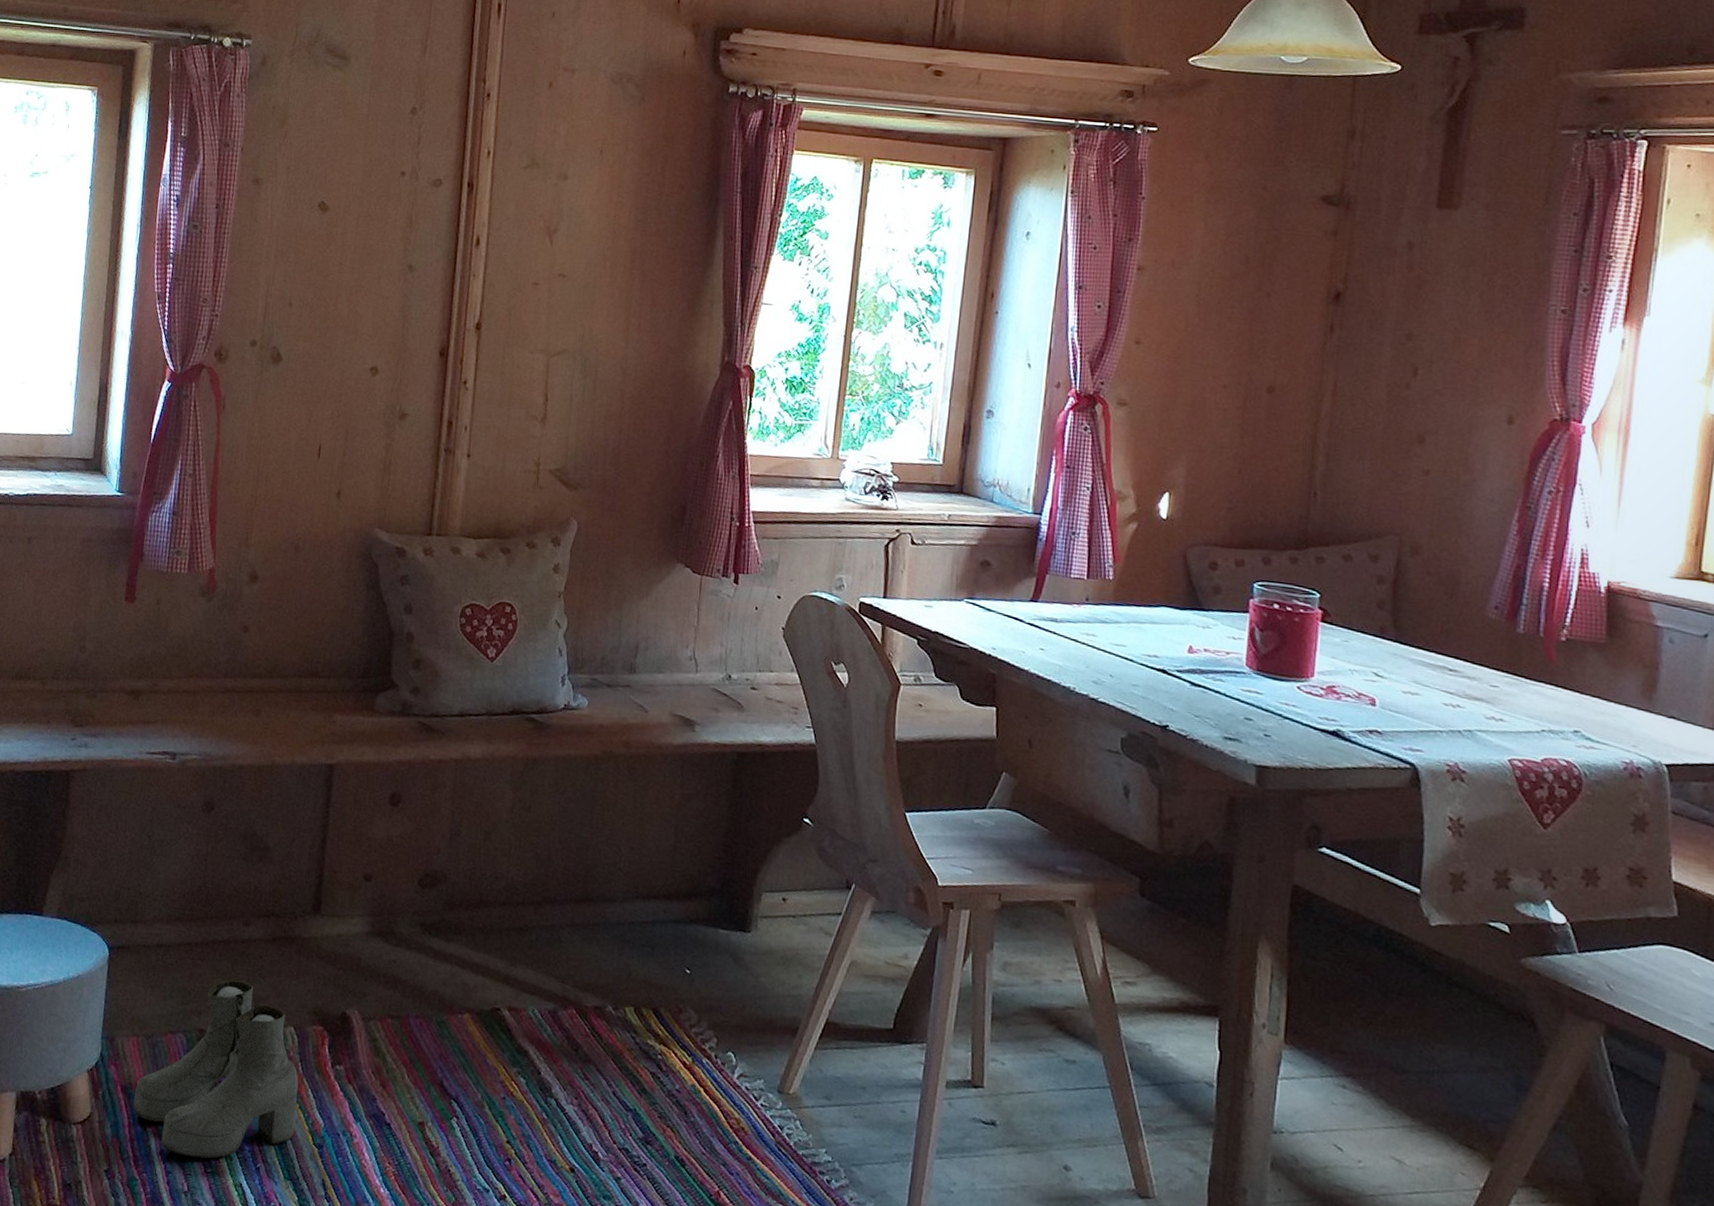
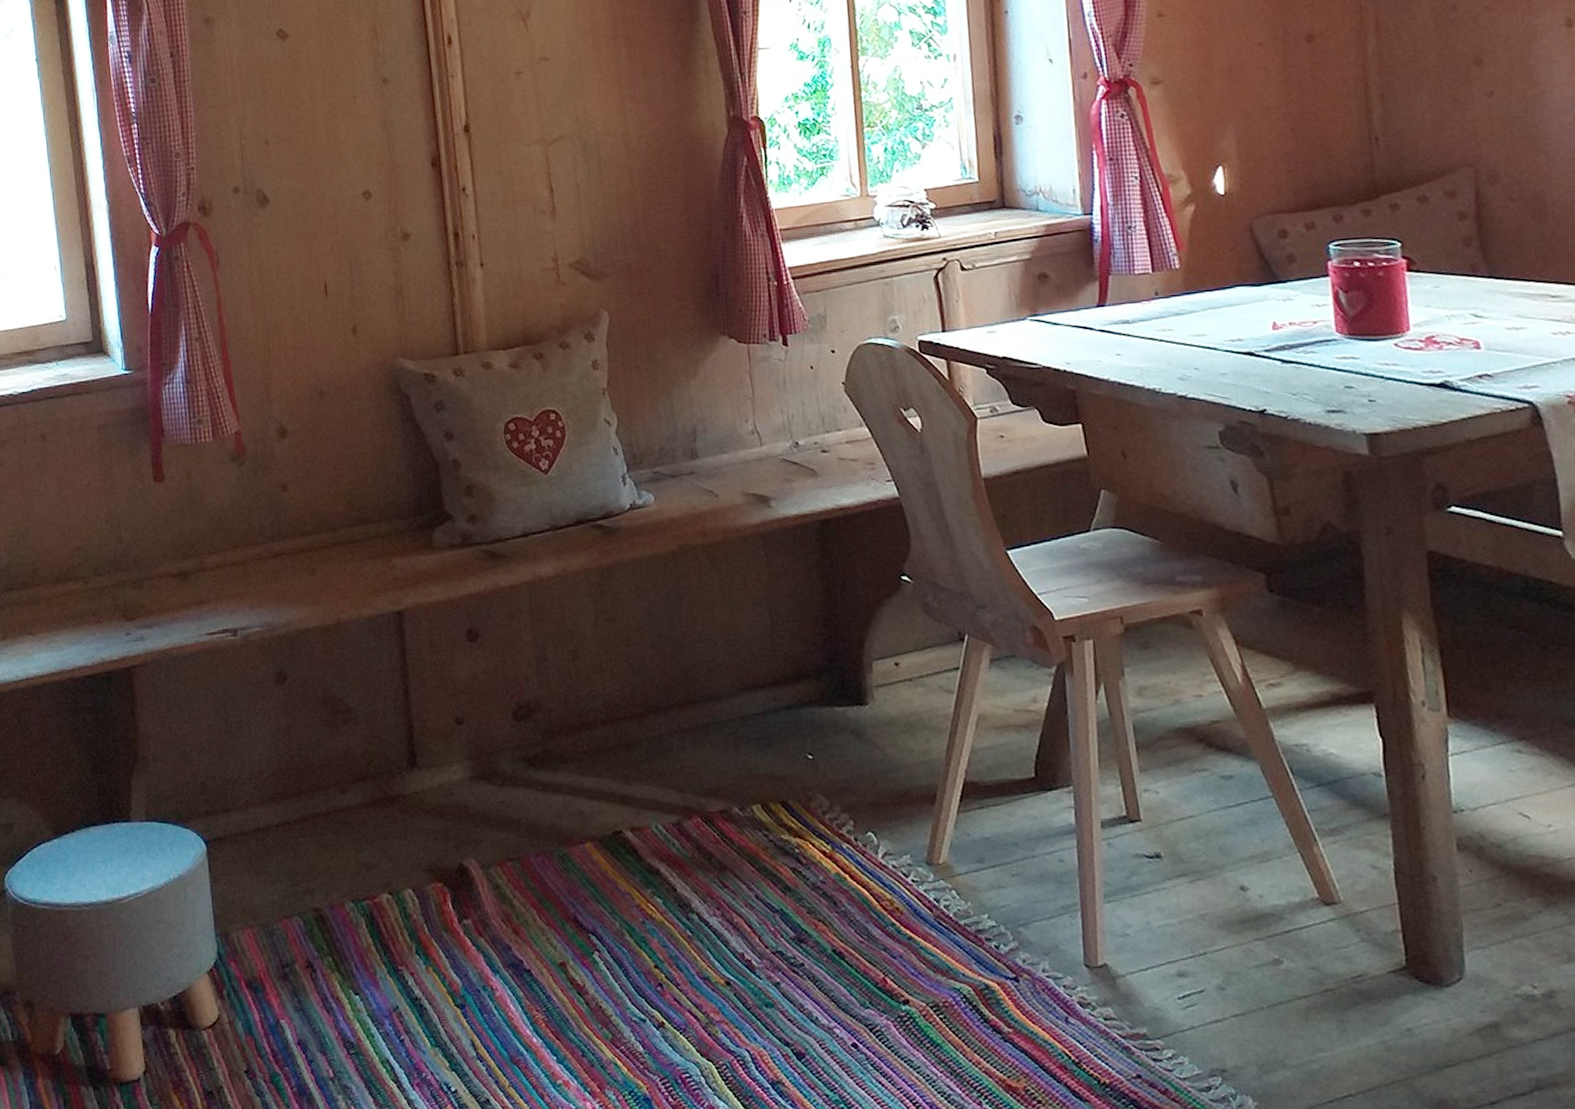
boots: present [132,980,299,1159] -> none [260,851,433,1041]

